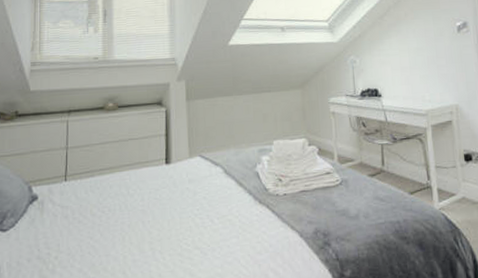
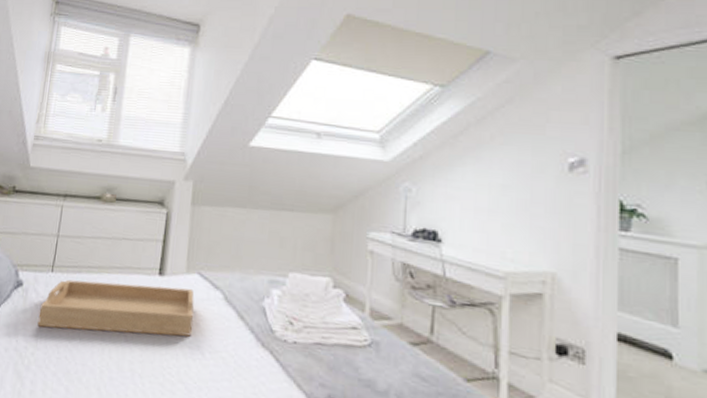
serving tray: none [57,169,200,232] -> present [37,279,195,337]

